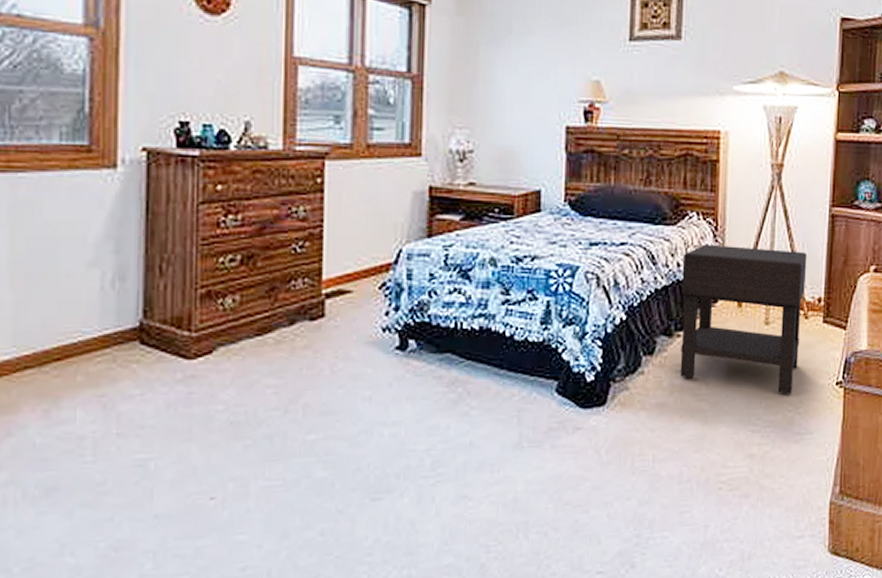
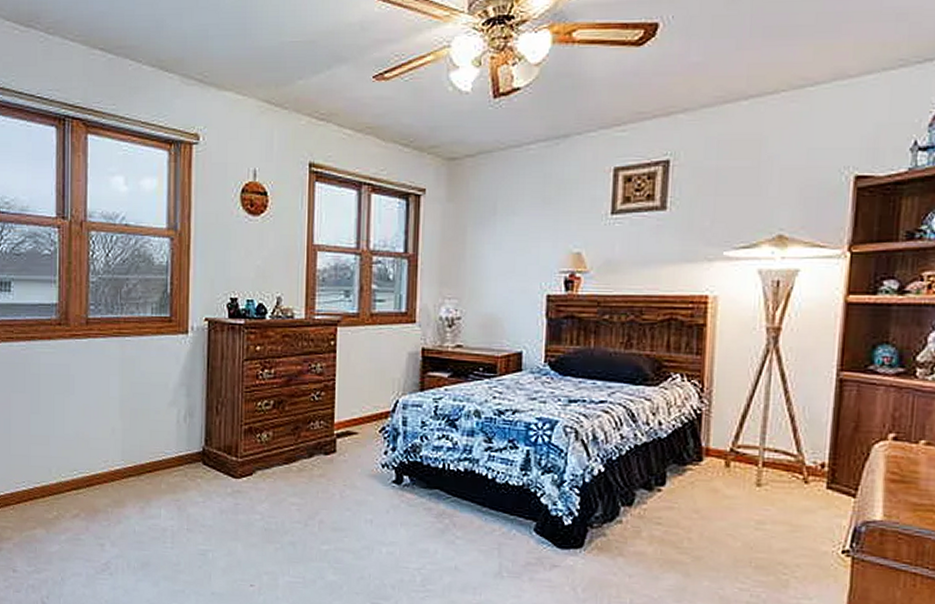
nightstand: present [680,244,808,394] -> none [660,405,809,557]

